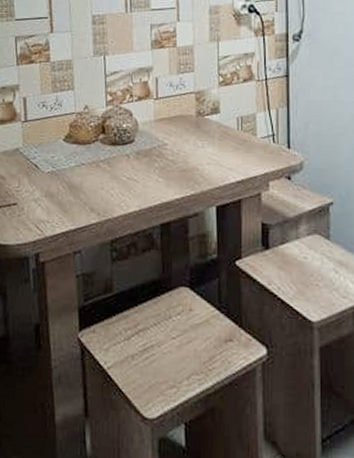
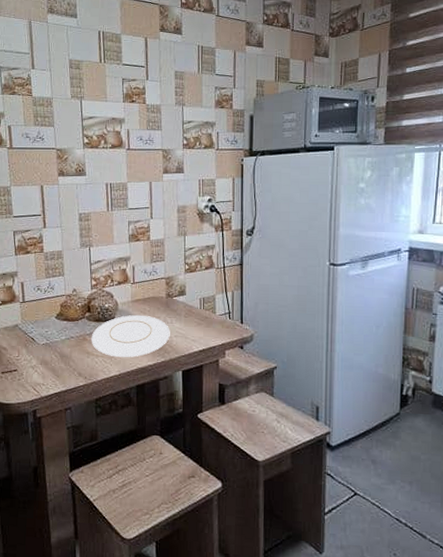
plate: none [105,137,201,190] -> present [91,314,170,358]

